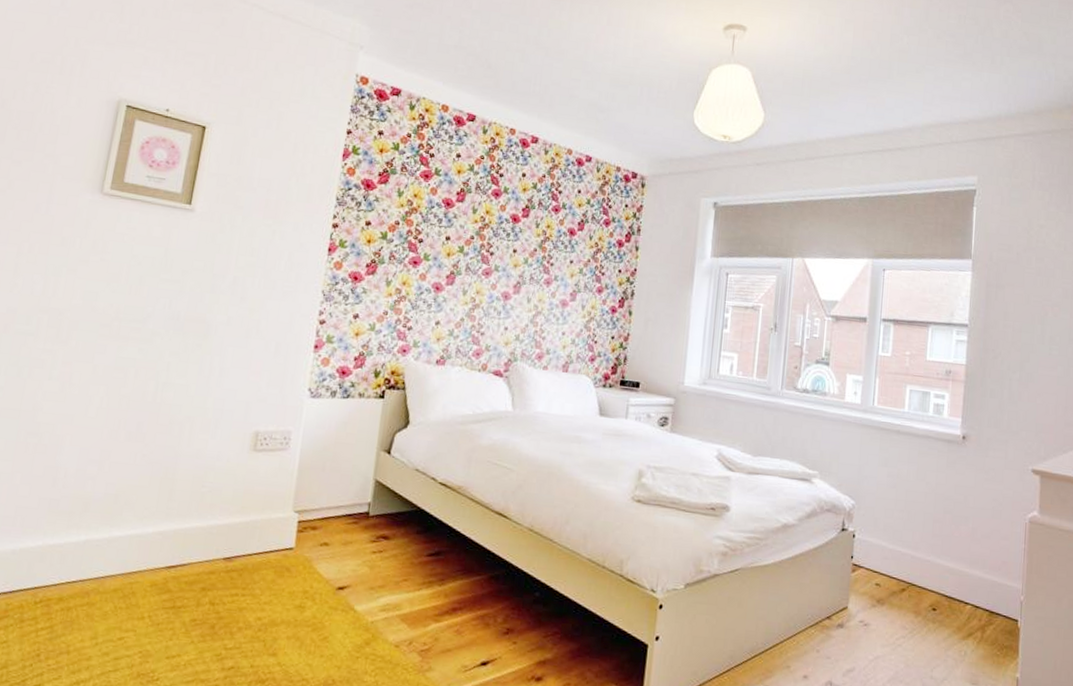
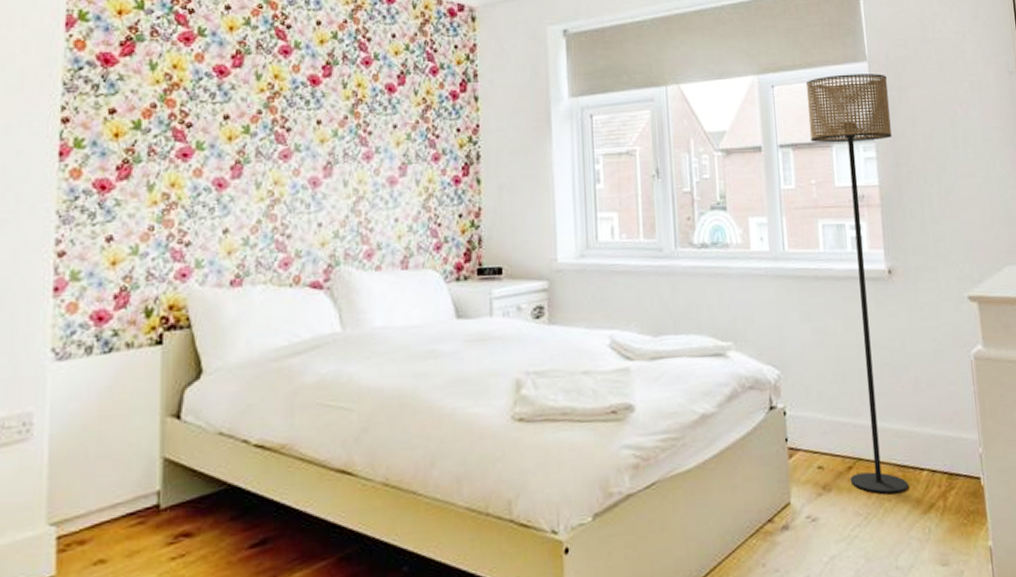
floor lamp: none [902,267,988,619] -> present [805,74,909,494]

